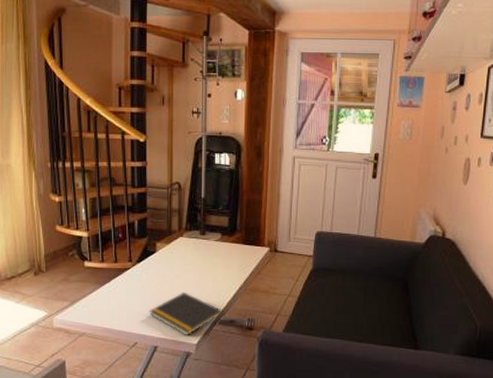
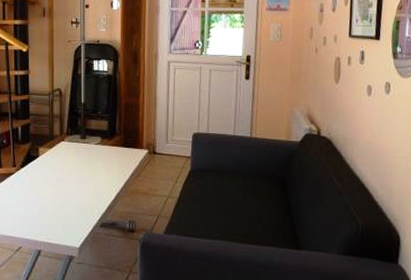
notepad: present [149,292,223,335] -> none [33,195,104,239]

